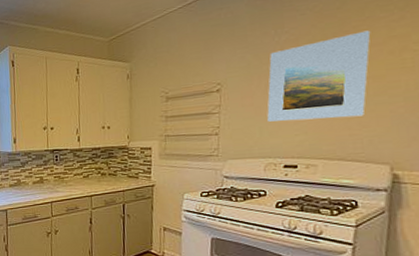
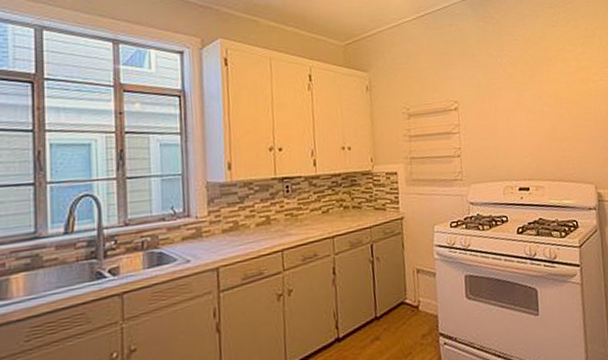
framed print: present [267,30,371,122] -> none [495,60,571,143]

